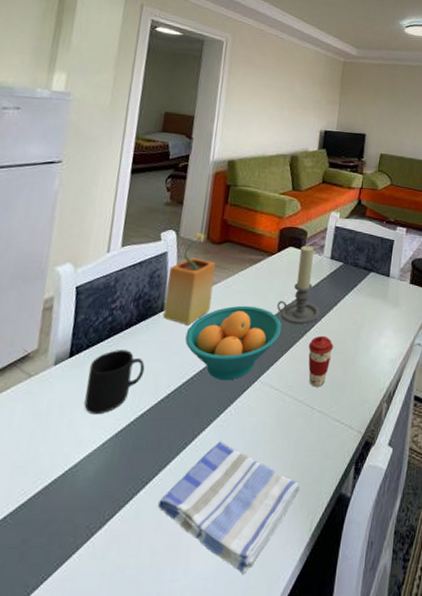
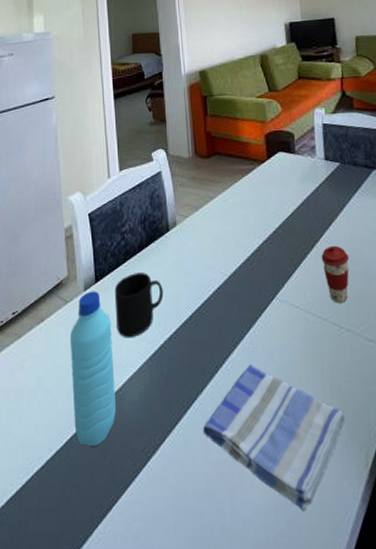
water bottle: none [11,366,80,524] -> present [69,291,116,446]
potted plant: present [163,232,216,326] -> none [166,148,212,245]
fruit bowl: present [185,305,282,381] -> none [194,219,289,300]
candle holder: present [277,245,320,325] -> none [279,148,326,235]

